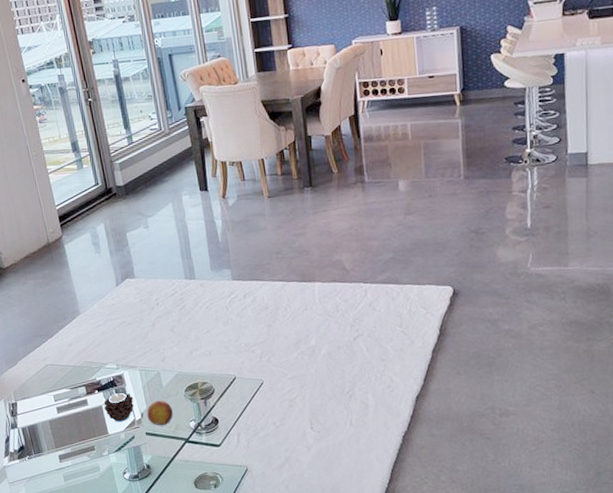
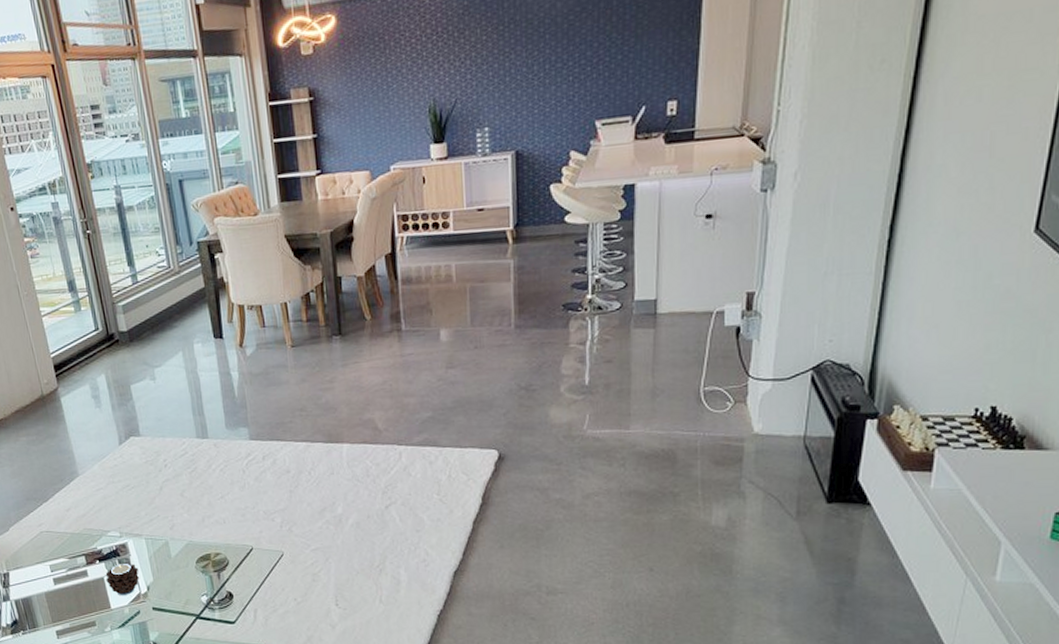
fruit: present [147,400,173,426] -> none [153,572,183,601]

